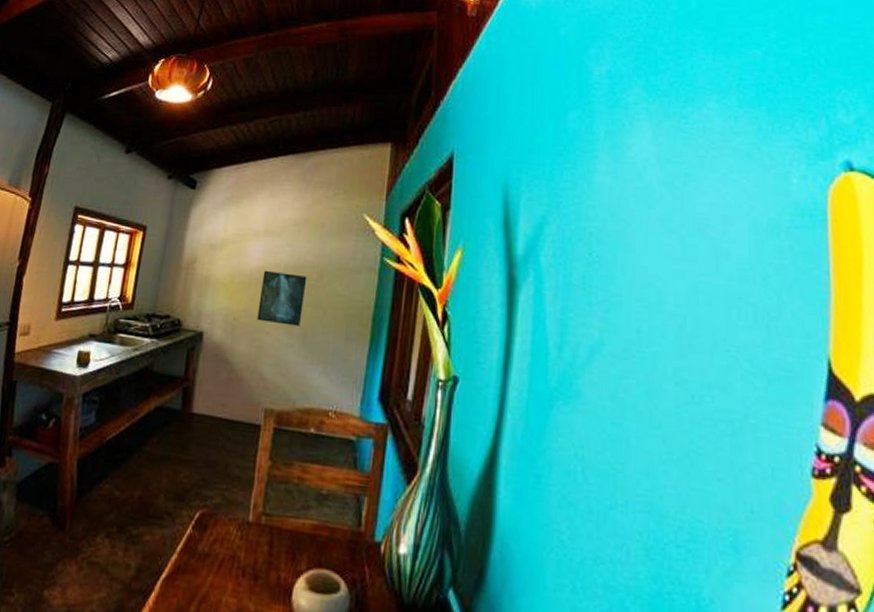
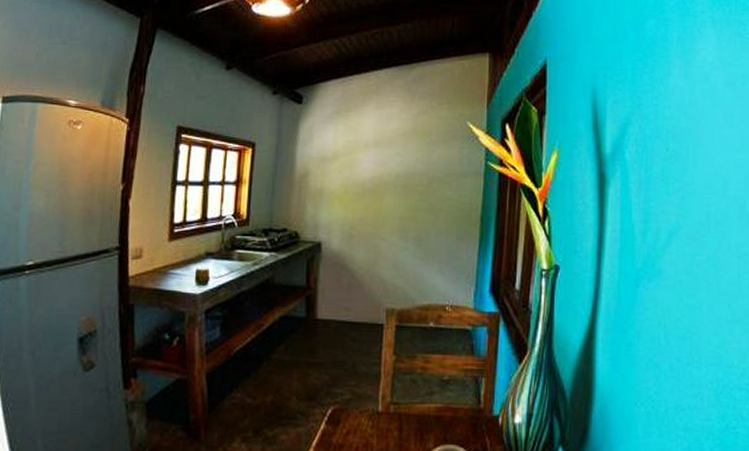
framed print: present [257,270,307,326] -> none [373,179,418,231]

